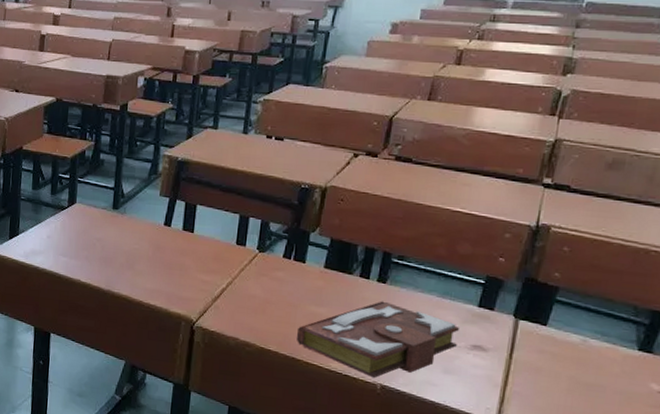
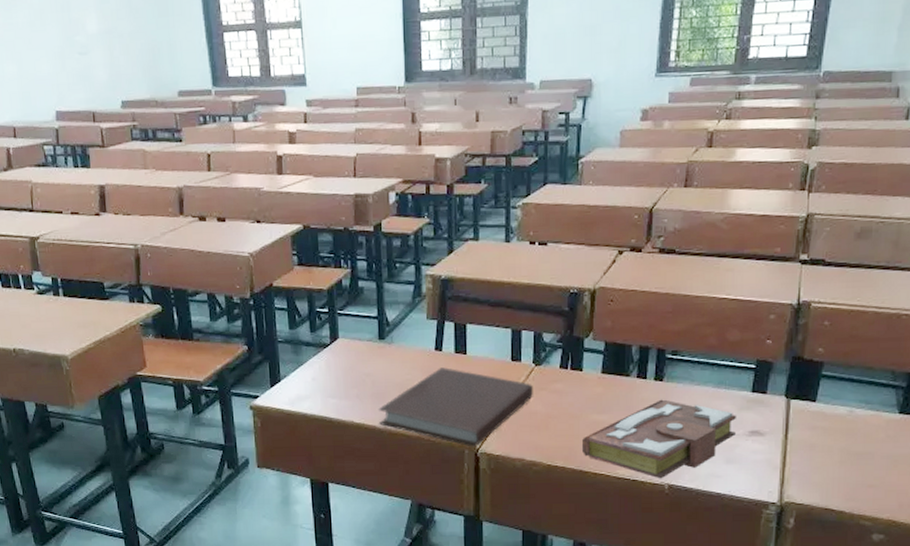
notebook: none [103,242,255,321] -> present [377,367,533,447]

